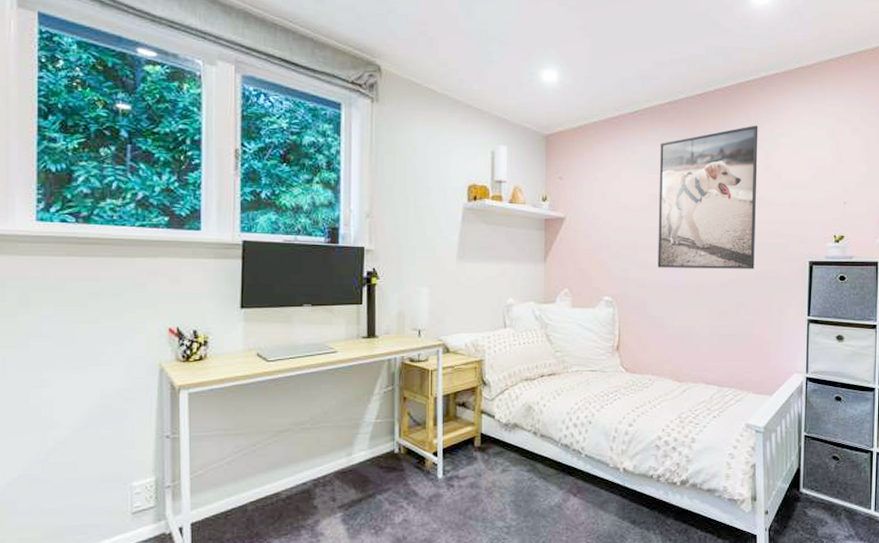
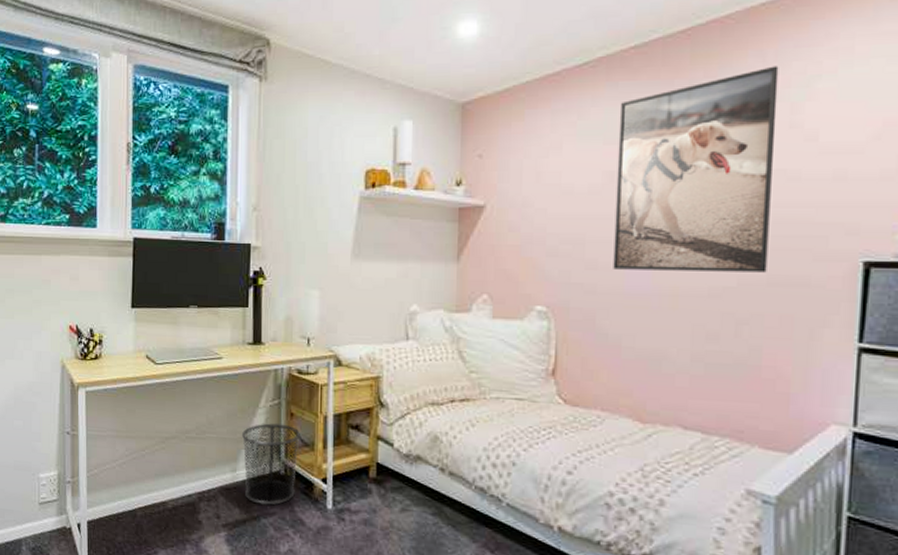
waste bin: none [356,408,413,483] -> present [241,423,300,506]

